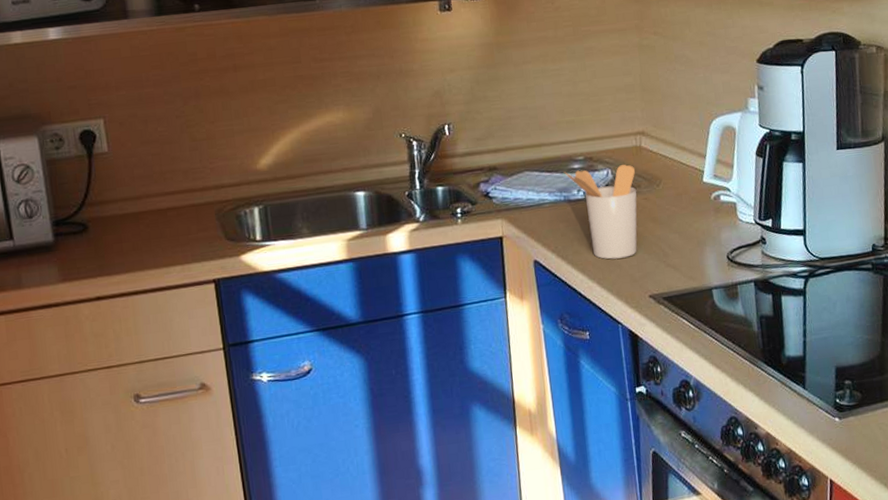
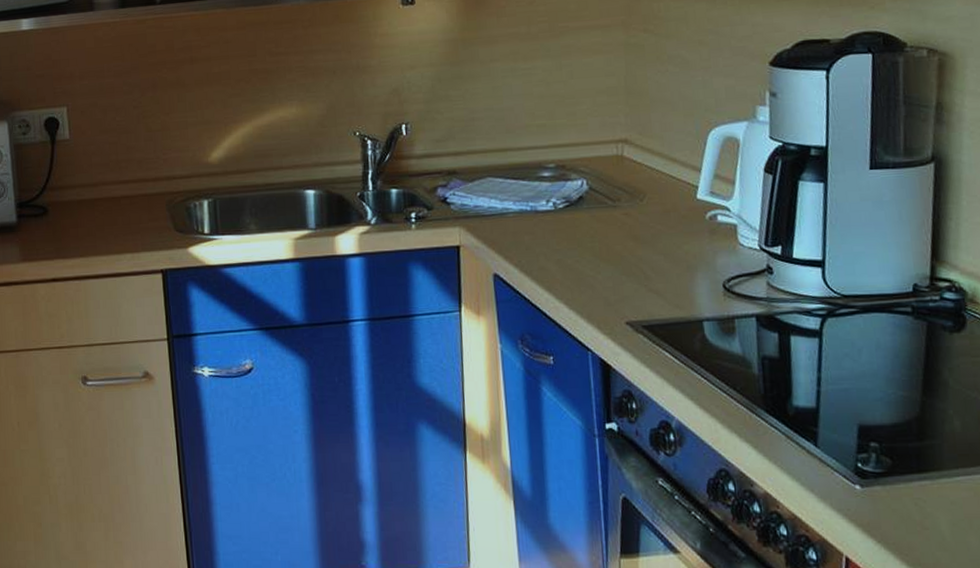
utensil holder: present [564,164,638,260] -> none [531,174,616,279]

